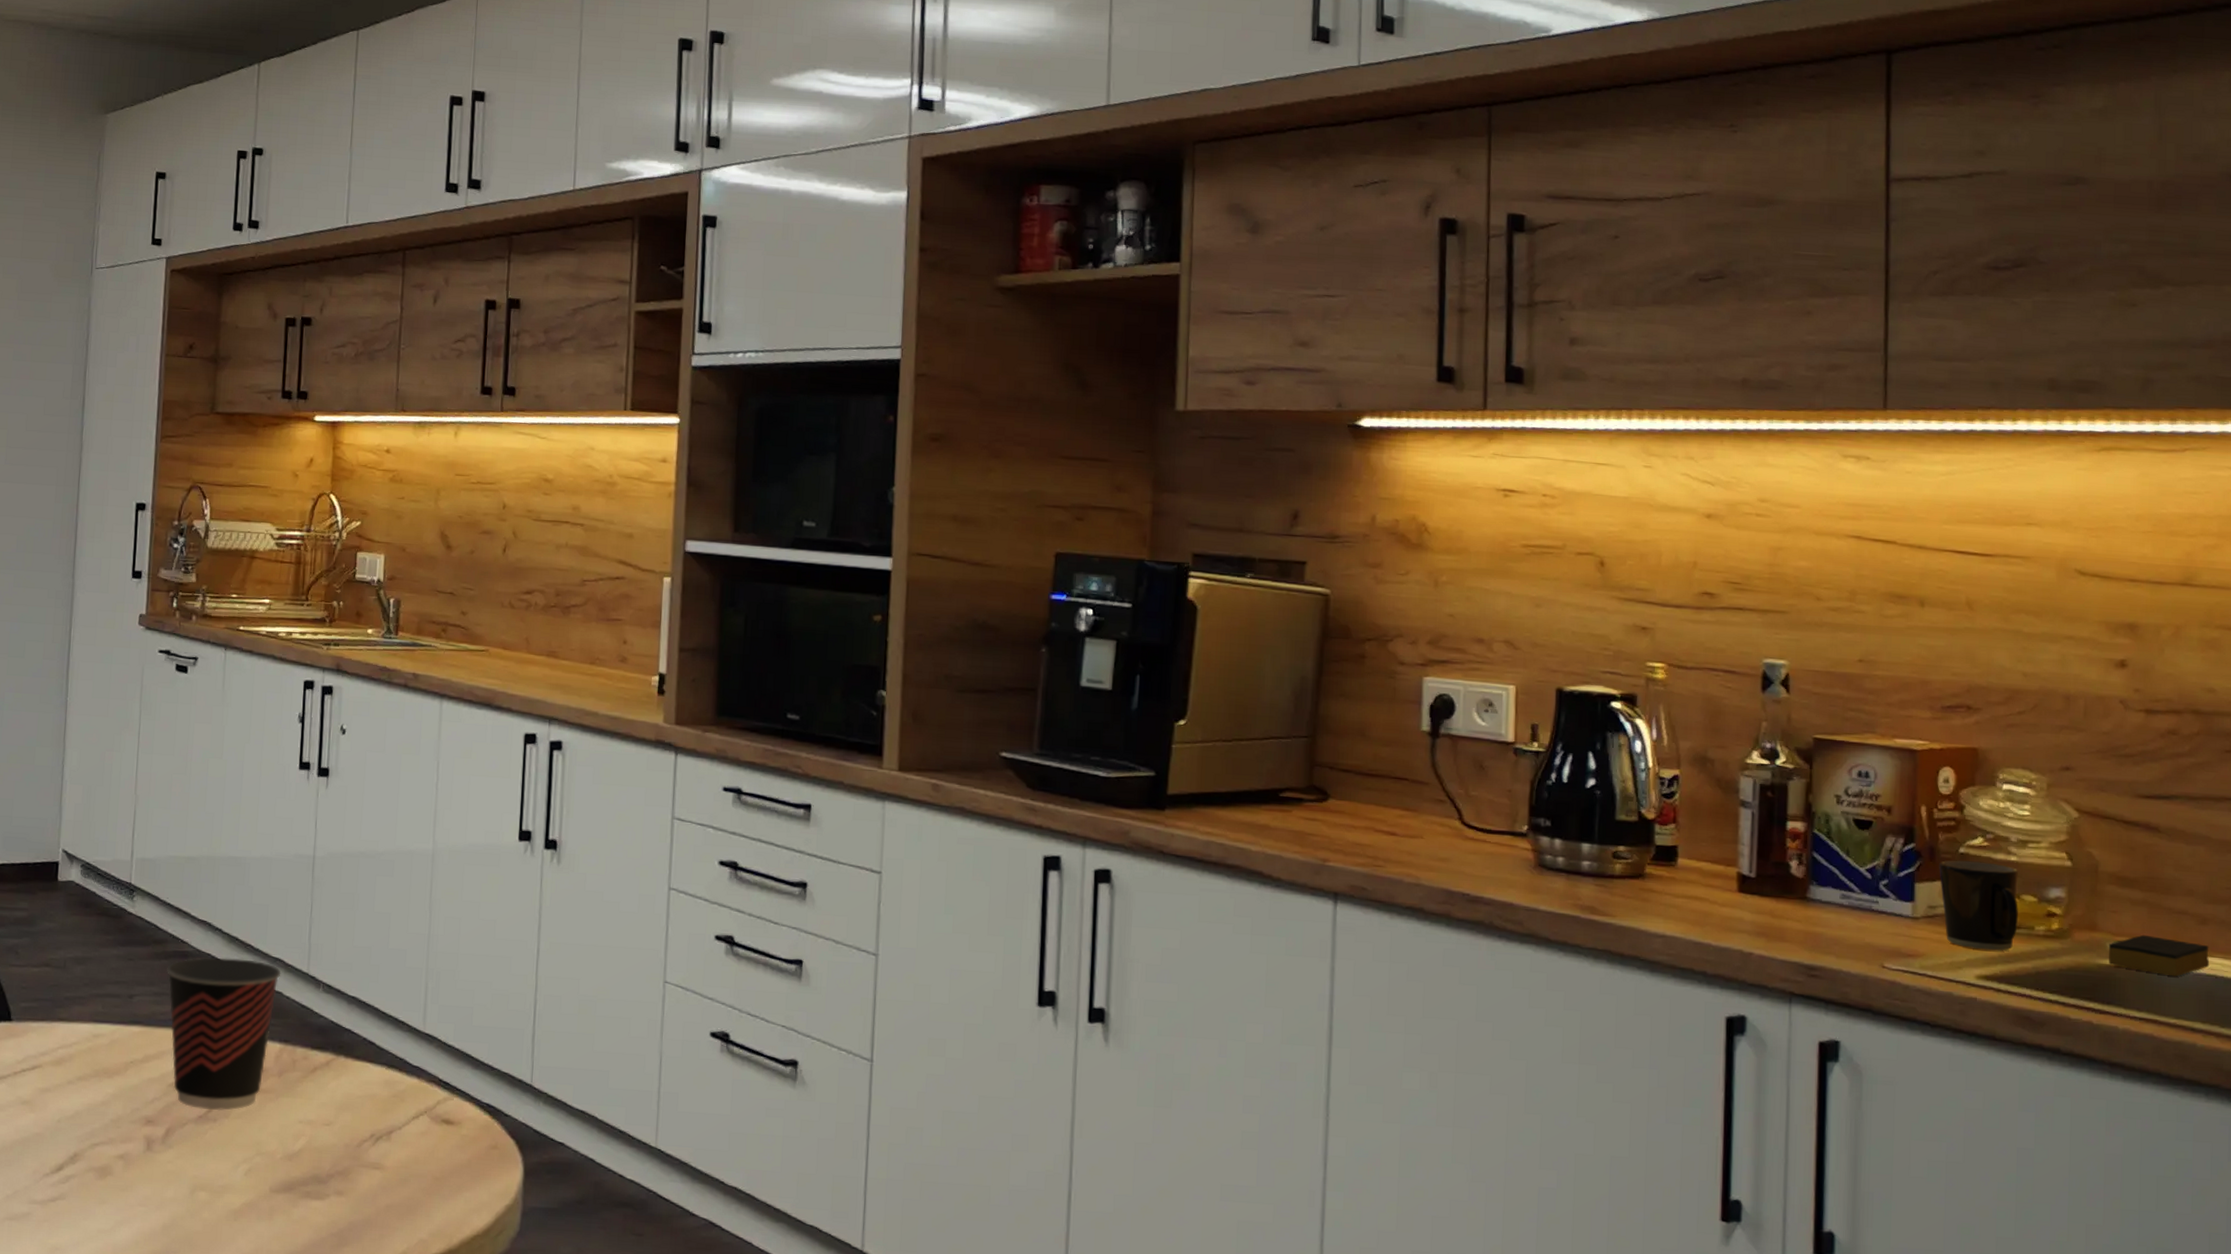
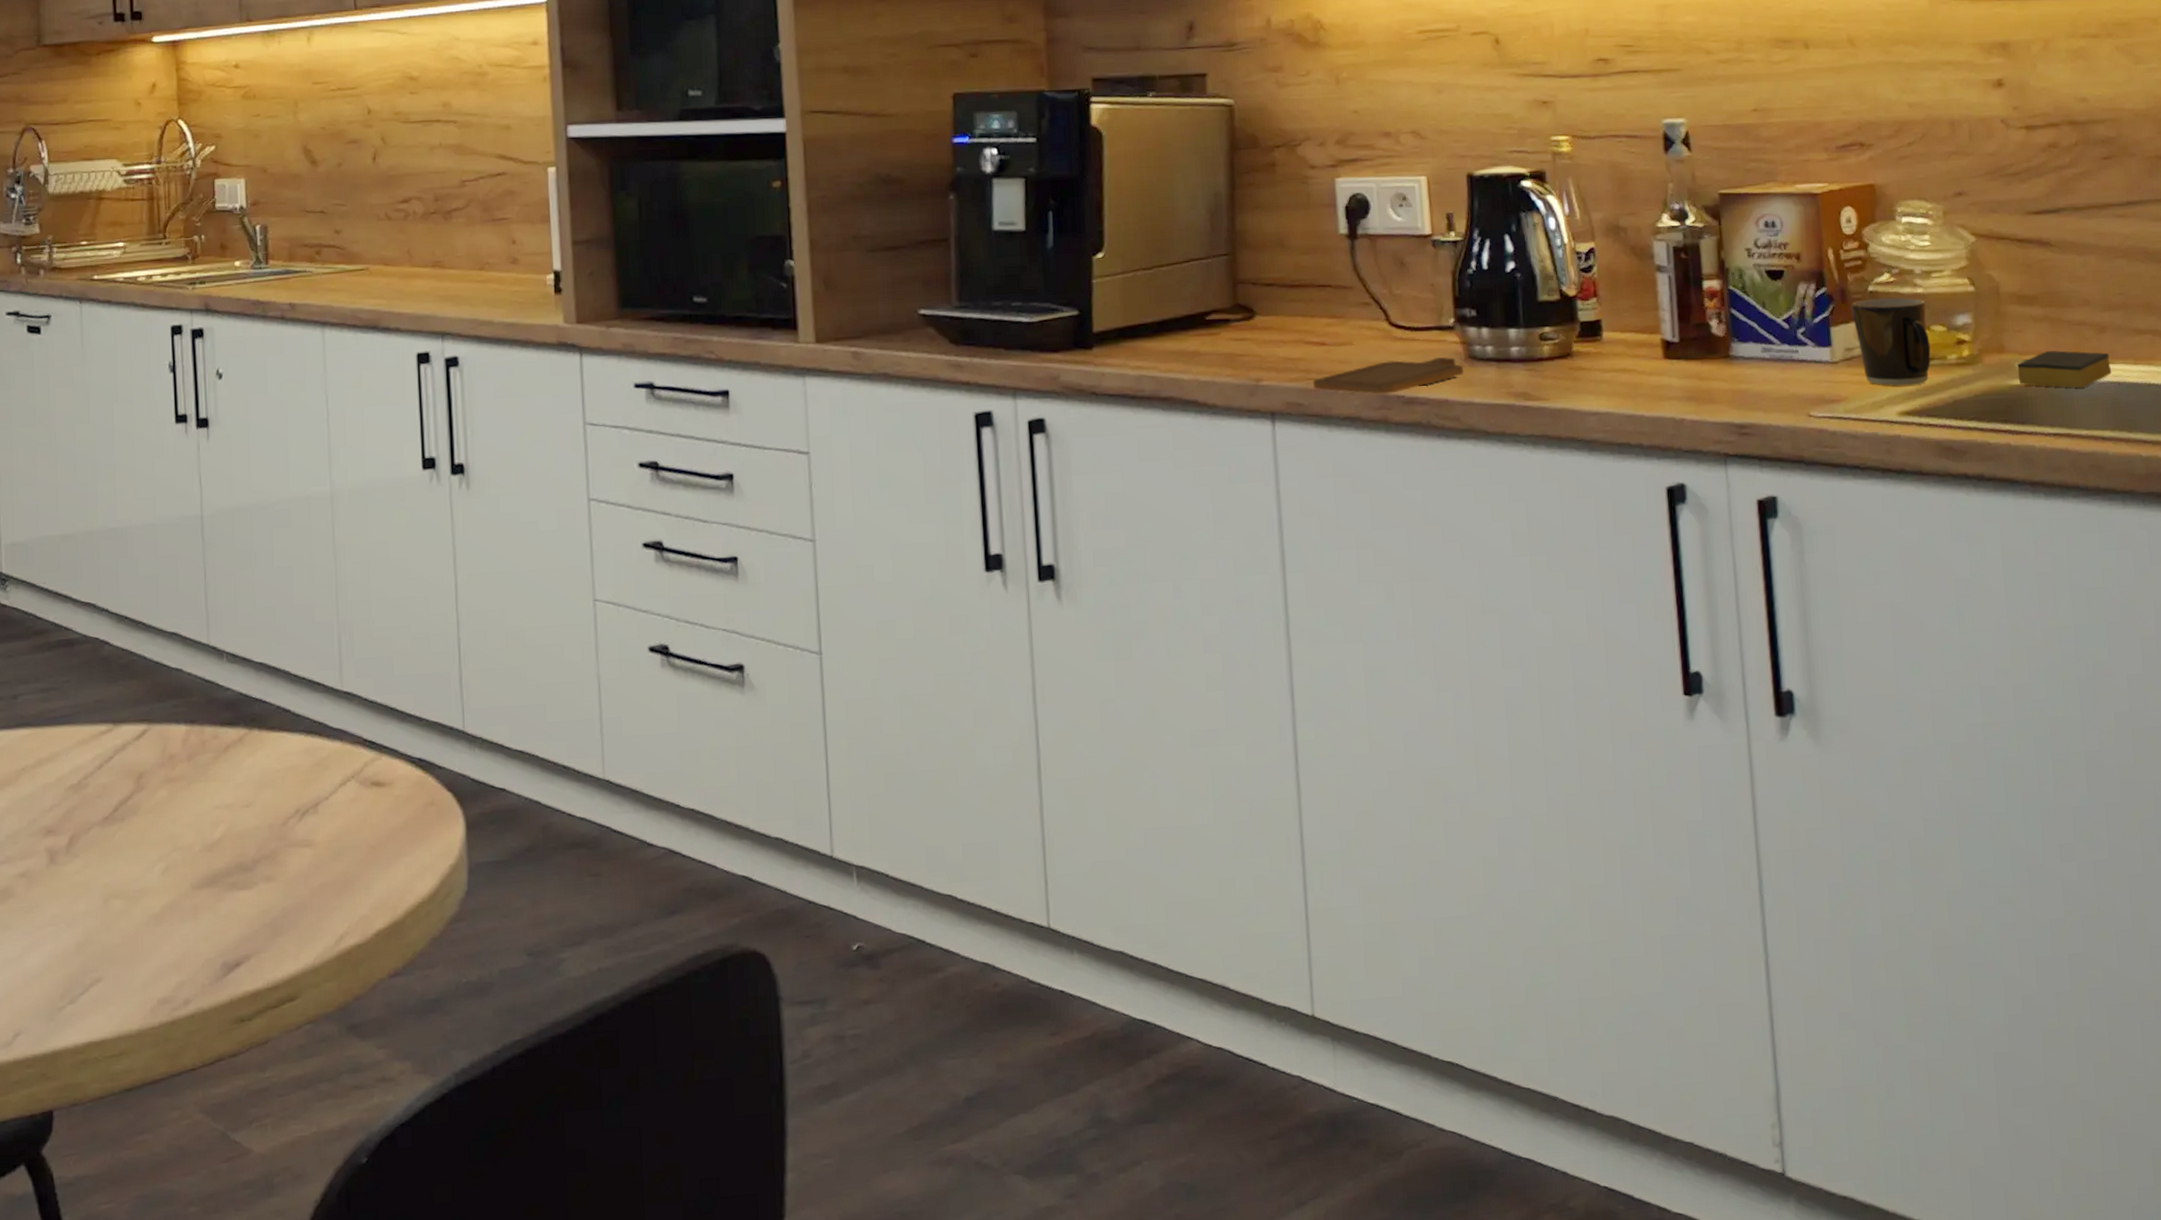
cup: present [167,957,281,1111] -> none [52,638,179,811]
chopping board: none [1378,858,1532,891] -> present [1312,357,1464,395]

